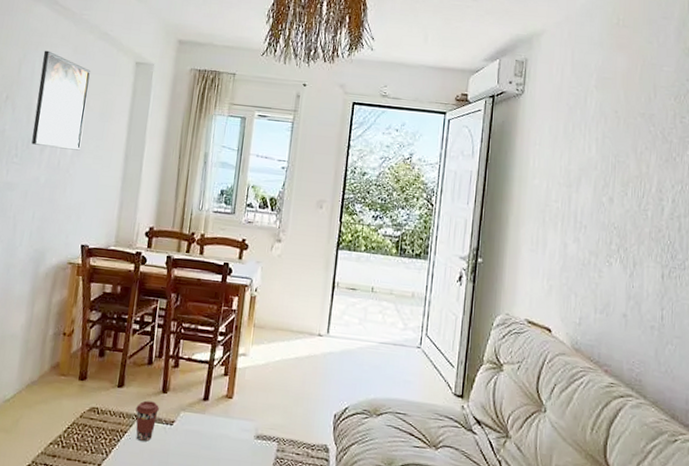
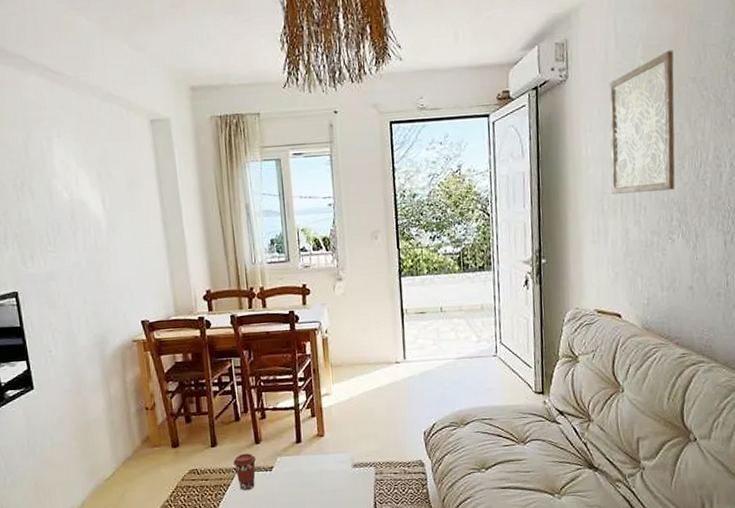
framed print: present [31,50,91,151] -> none [47,124,115,229]
wall art: none [554,84,625,214] -> present [609,49,675,194]

